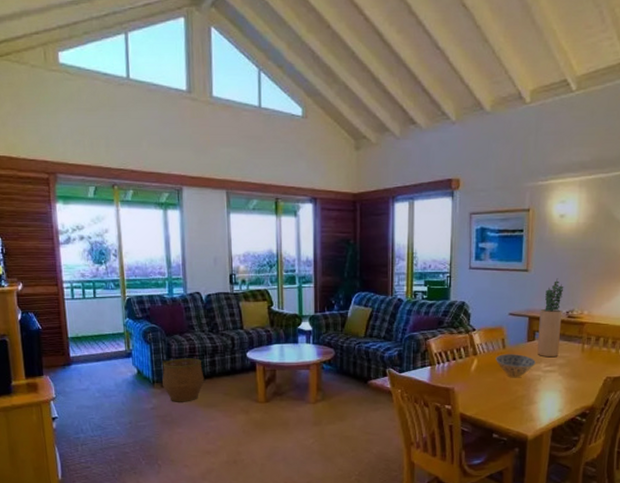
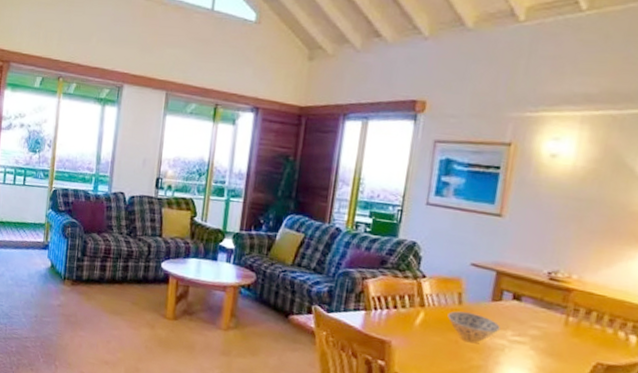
basket: present [162,358,205,402] -> none [73,257,116,305]
vase: present [537,278,564,358] -> none [503,229,548,327]

